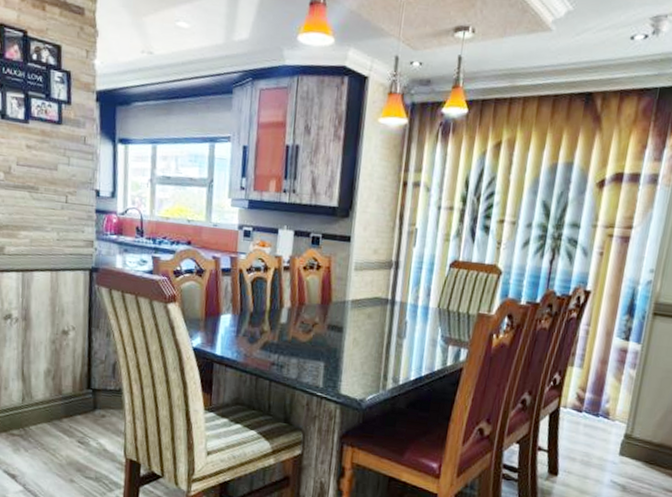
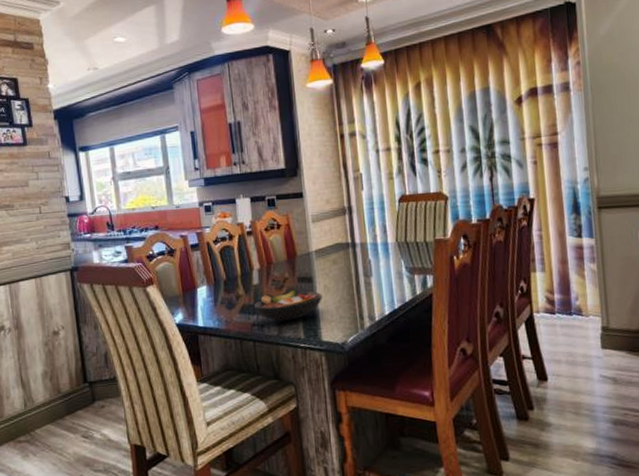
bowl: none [277,336,350,367] -> present [255,289,322,321]

